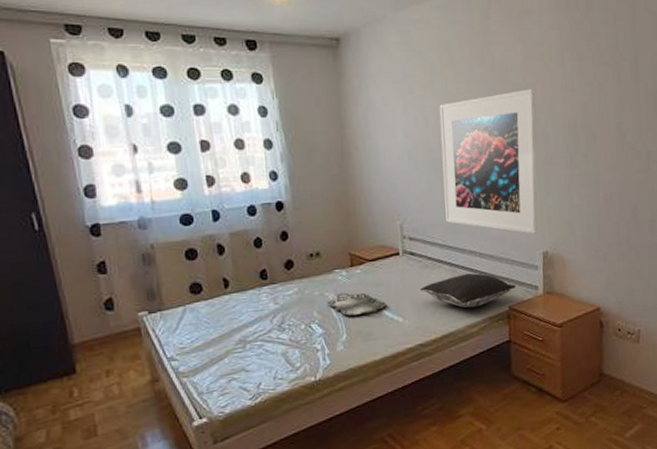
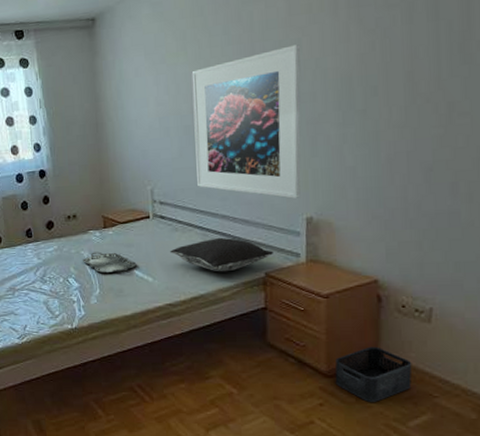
storage bin: none [568,368,627,420] -> present [335,346,412,402]

